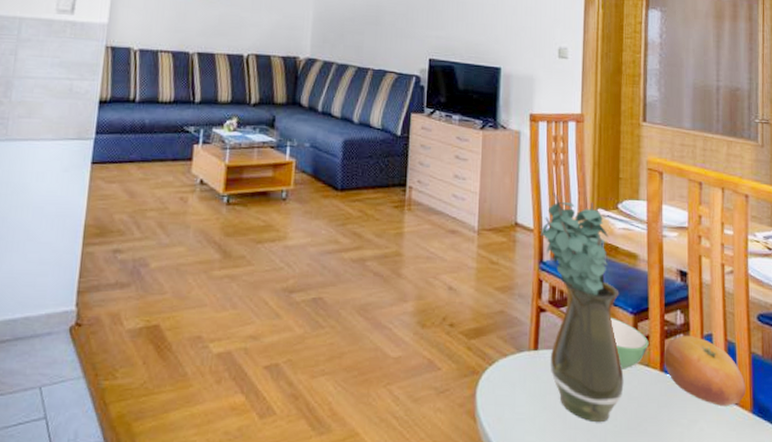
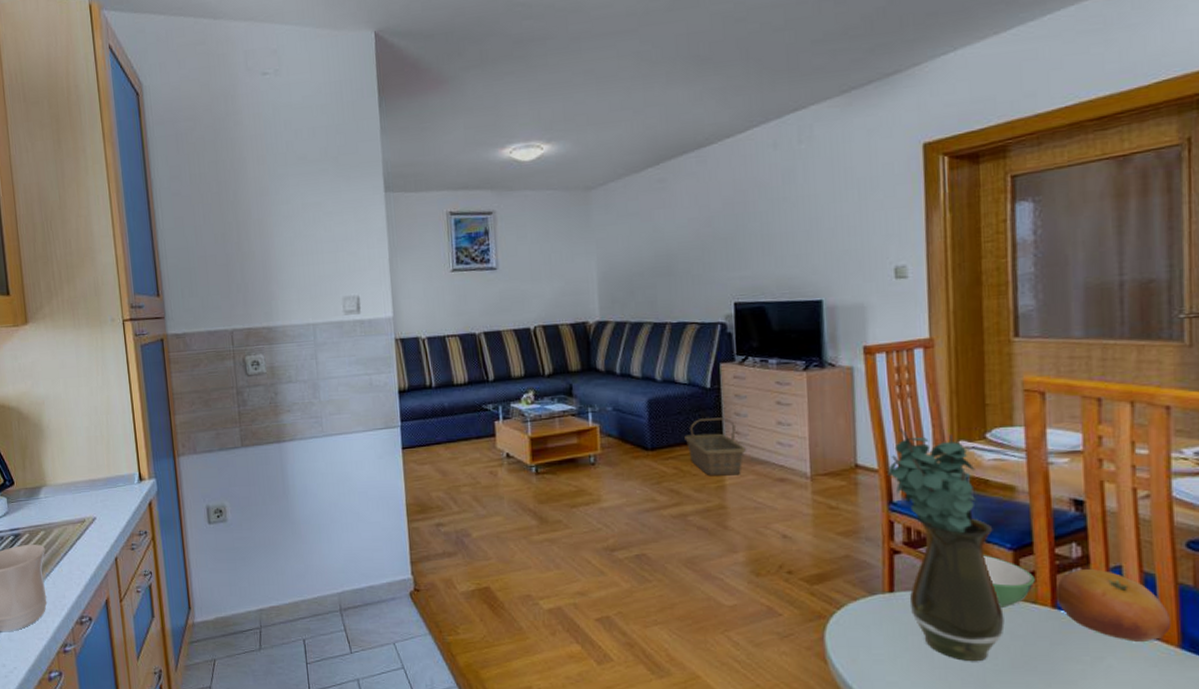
basket: none [372,164,425,223] -> present [684,417,746,476]

